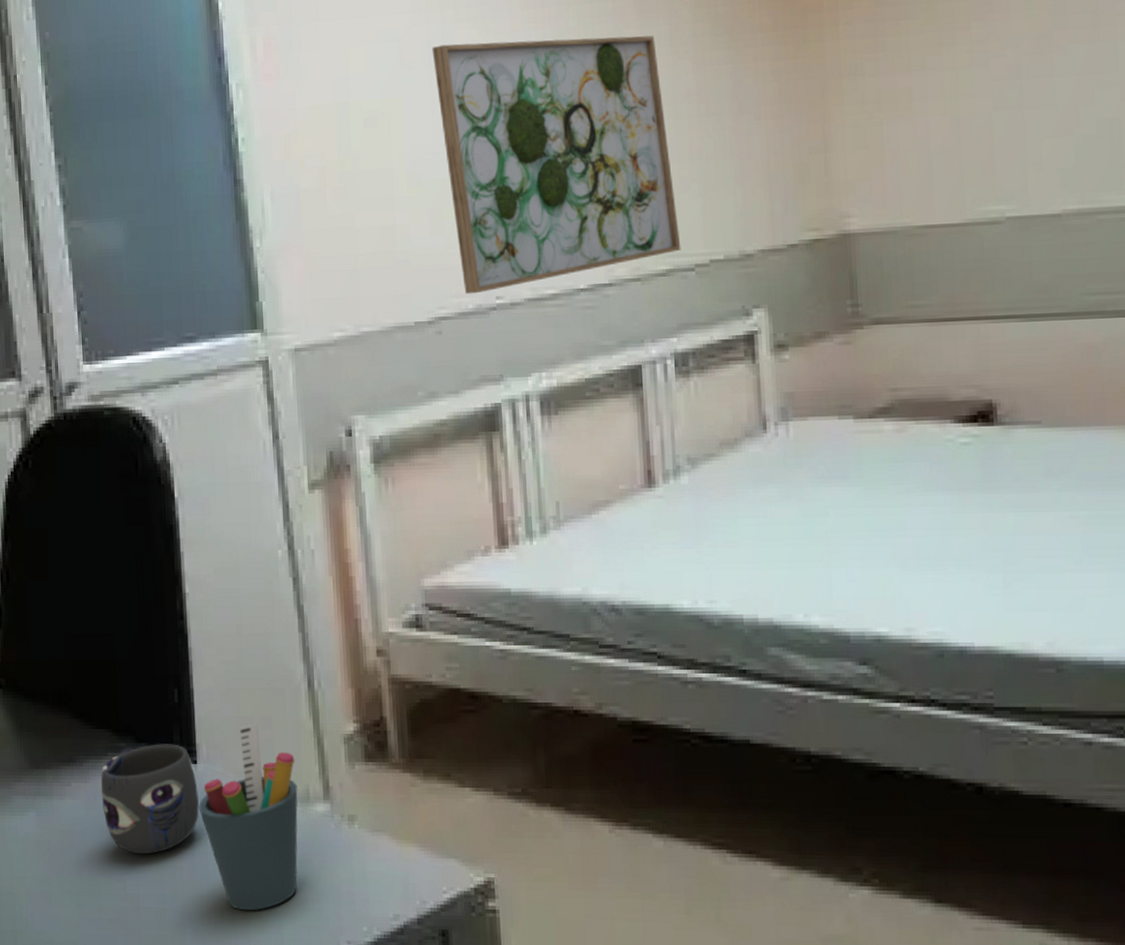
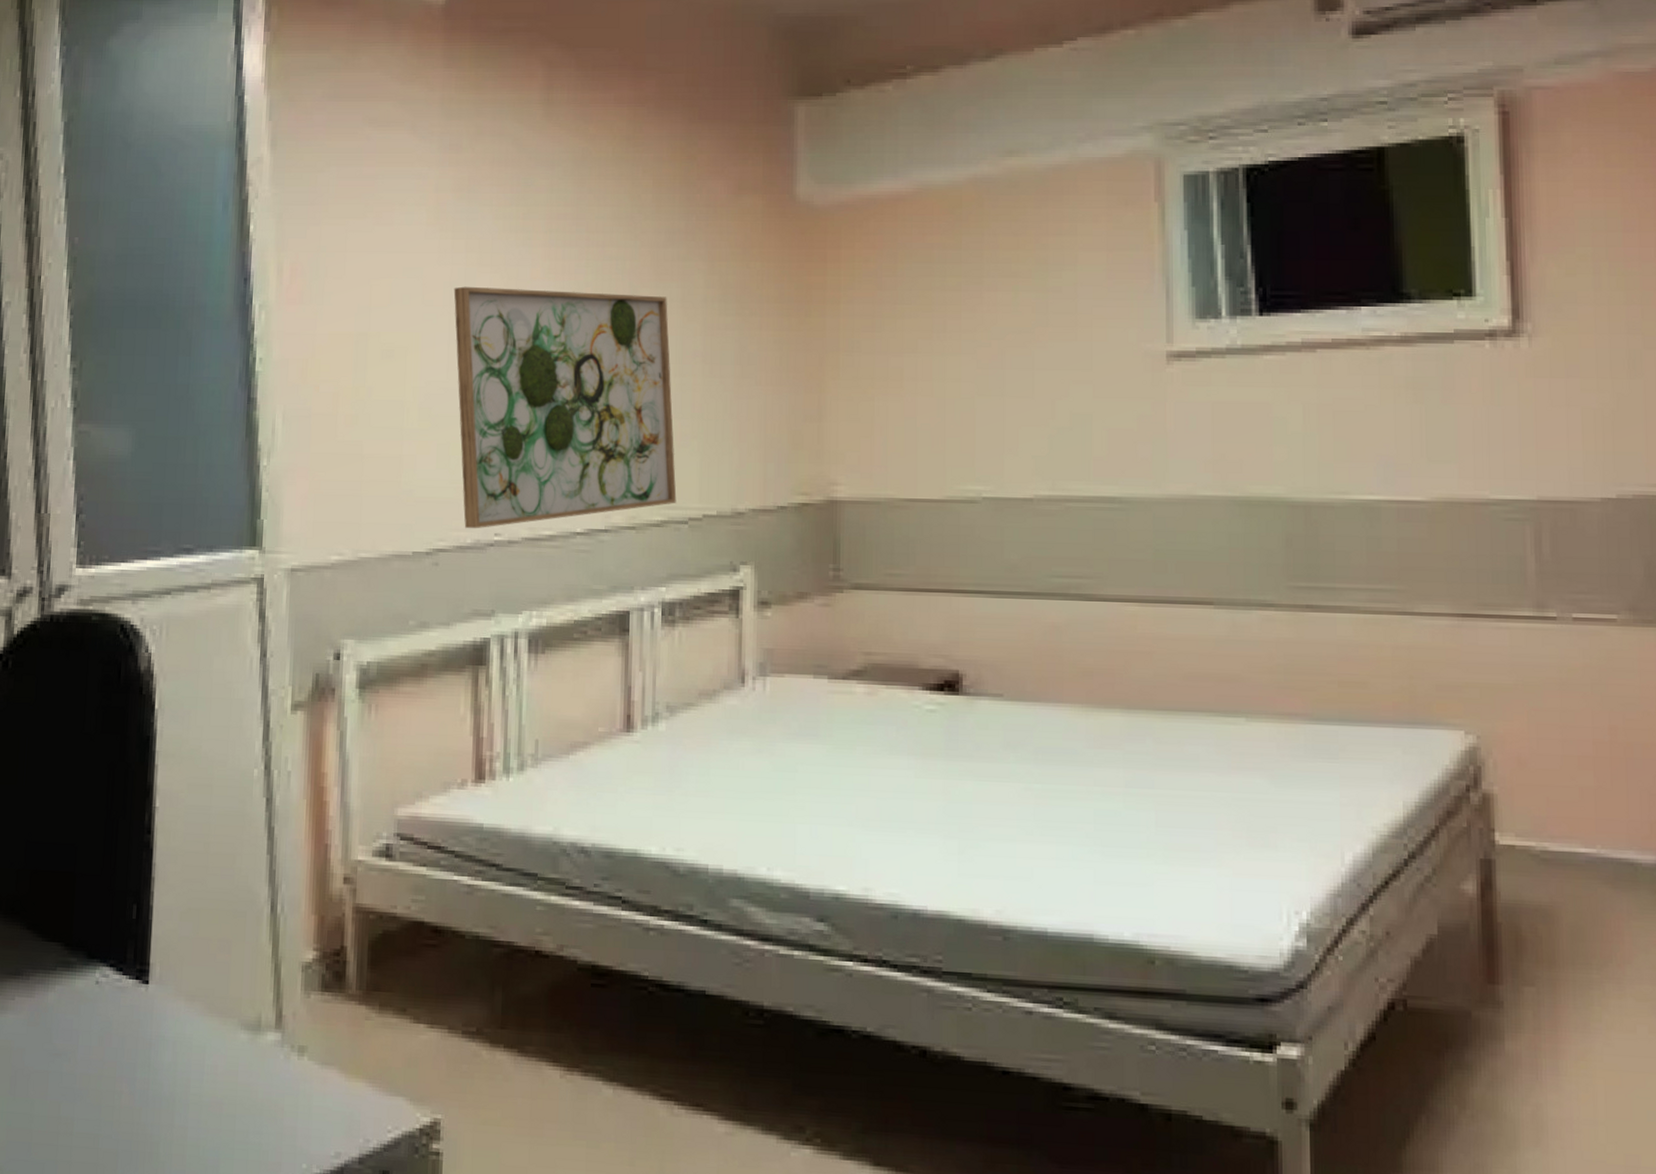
mug: present [101,744,199,855] -> none [45,961,147,1077]
pen holder: present [199,724,298,911] -> none [145,946,250,1142]

